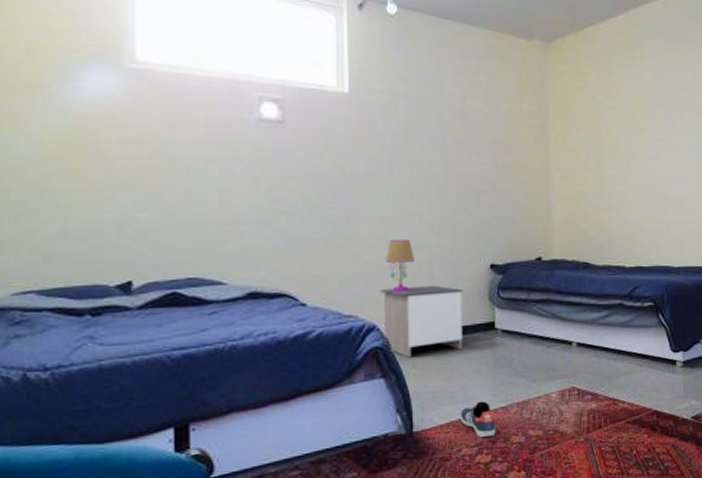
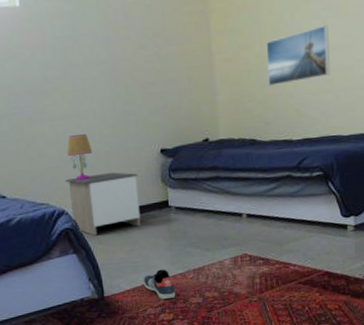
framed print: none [603,156,662,209] -> present [266,25,330,86]

